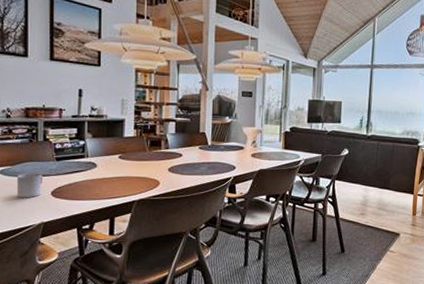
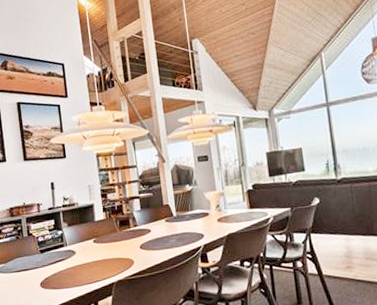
cup: present [16,172,43,198] -> none [10,267,33,293]

